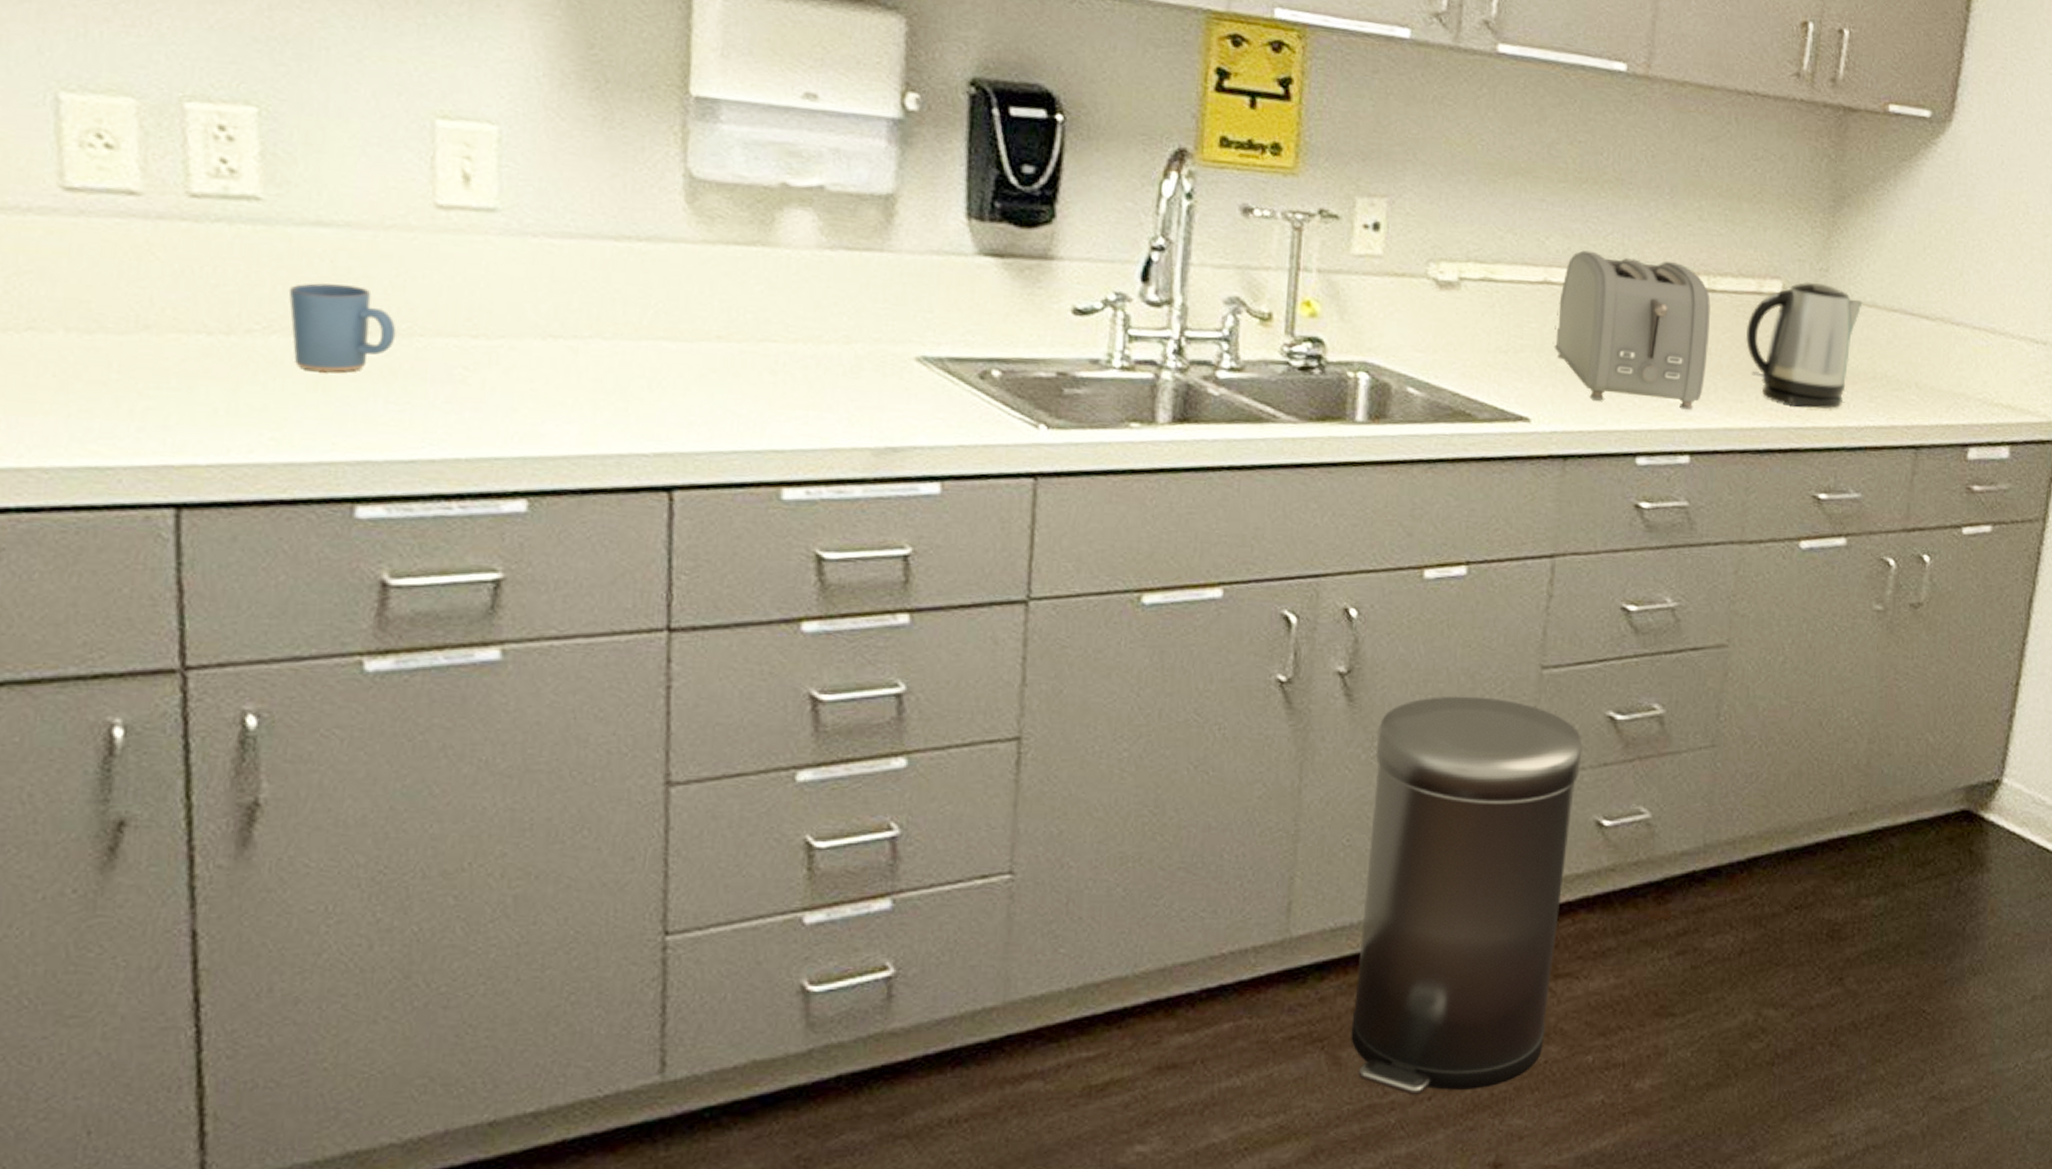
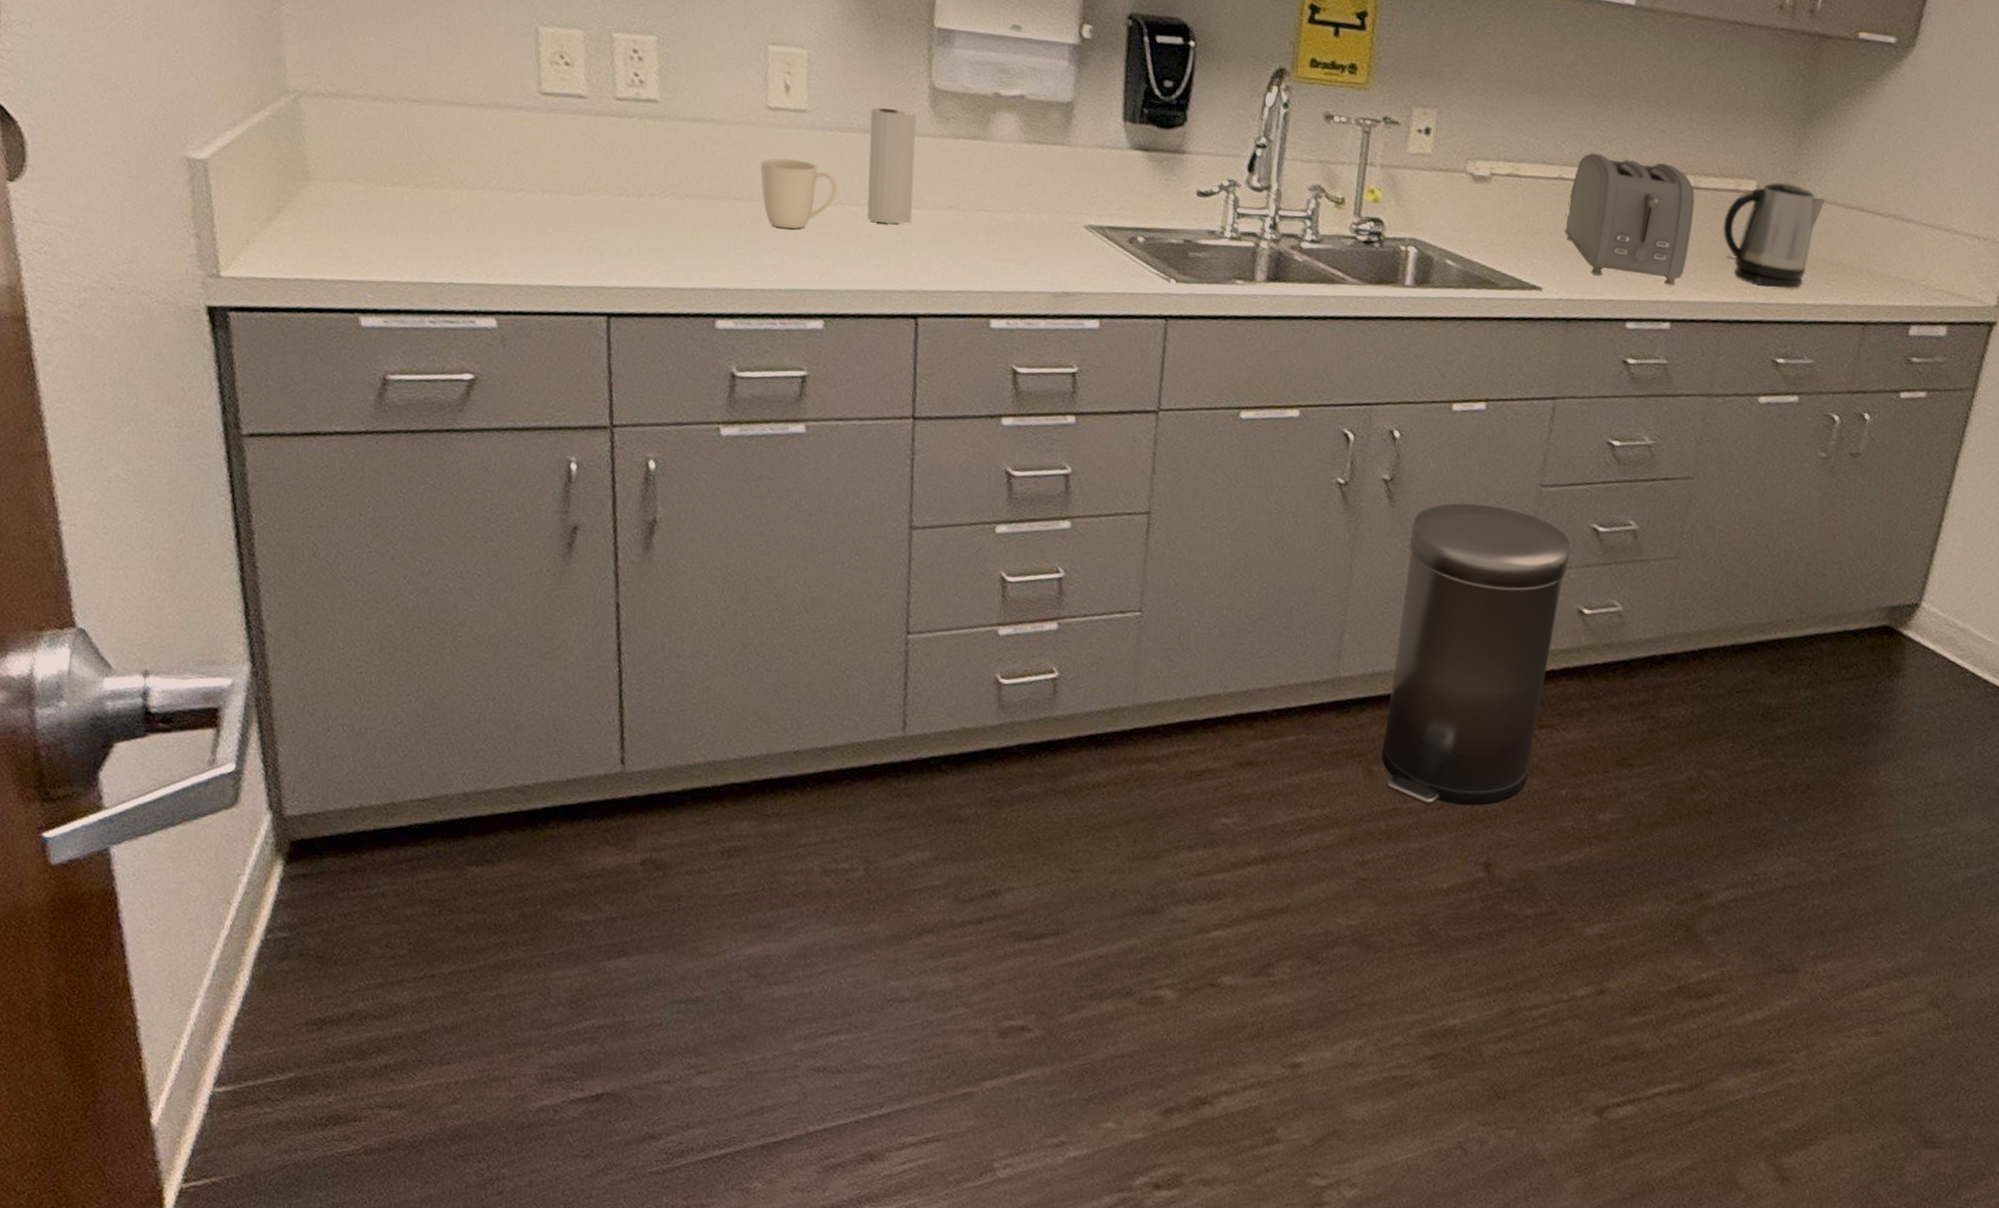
mug: present [288,283,397,372] -> none [675,162,742,225]
mug: none [424,276,547,374] -> present [760,158,838,229]
paper towel roll: none [592,204,666,362] -> present [867,108,917,224]

